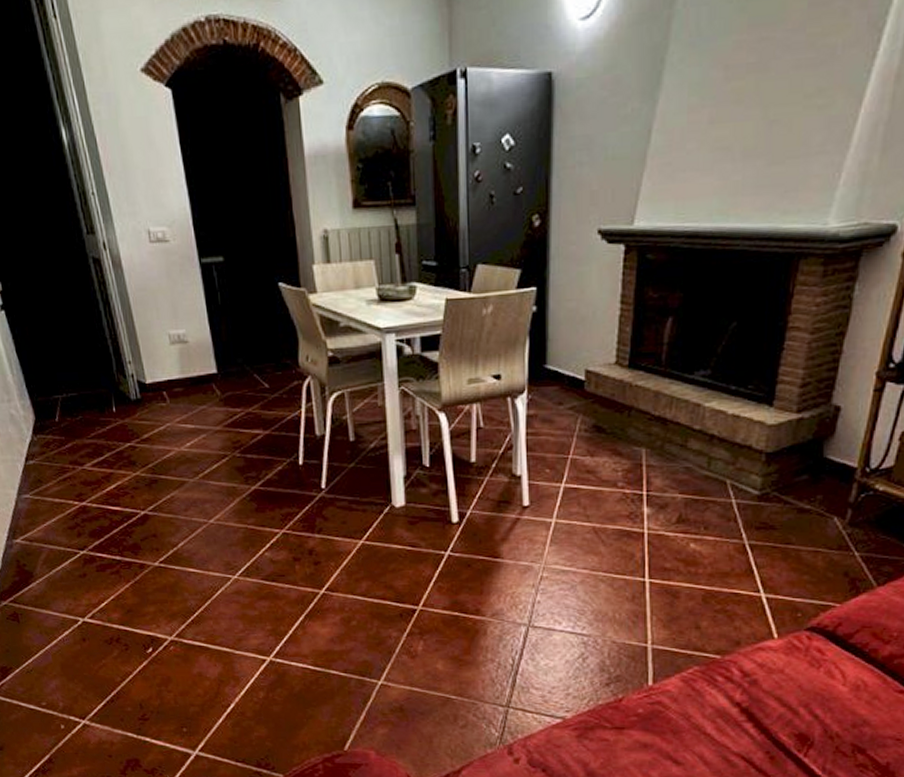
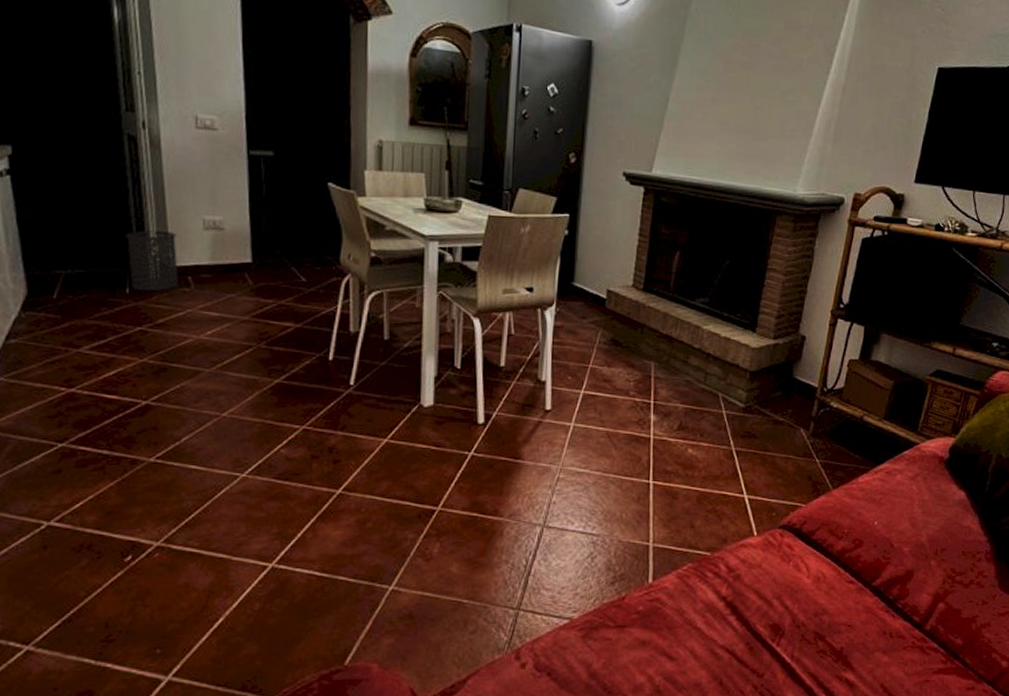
trash can: none [105,349,156,409] -> present [126,230,178,292]

